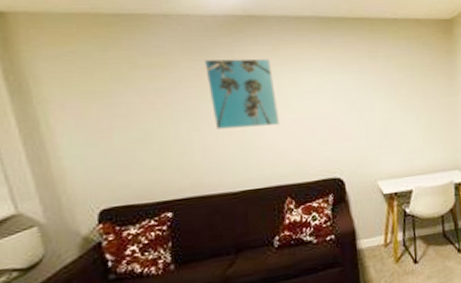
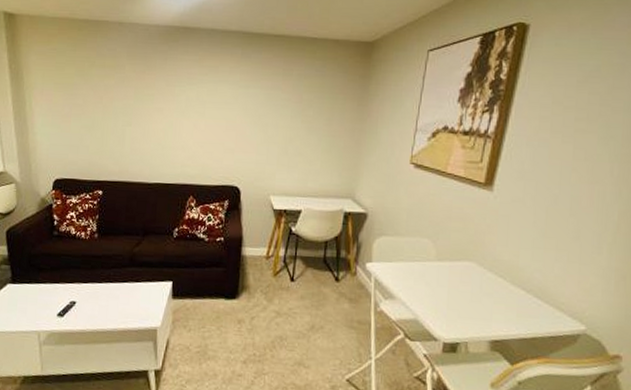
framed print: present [204,58,281,129] -> none [143,64,196,129]

